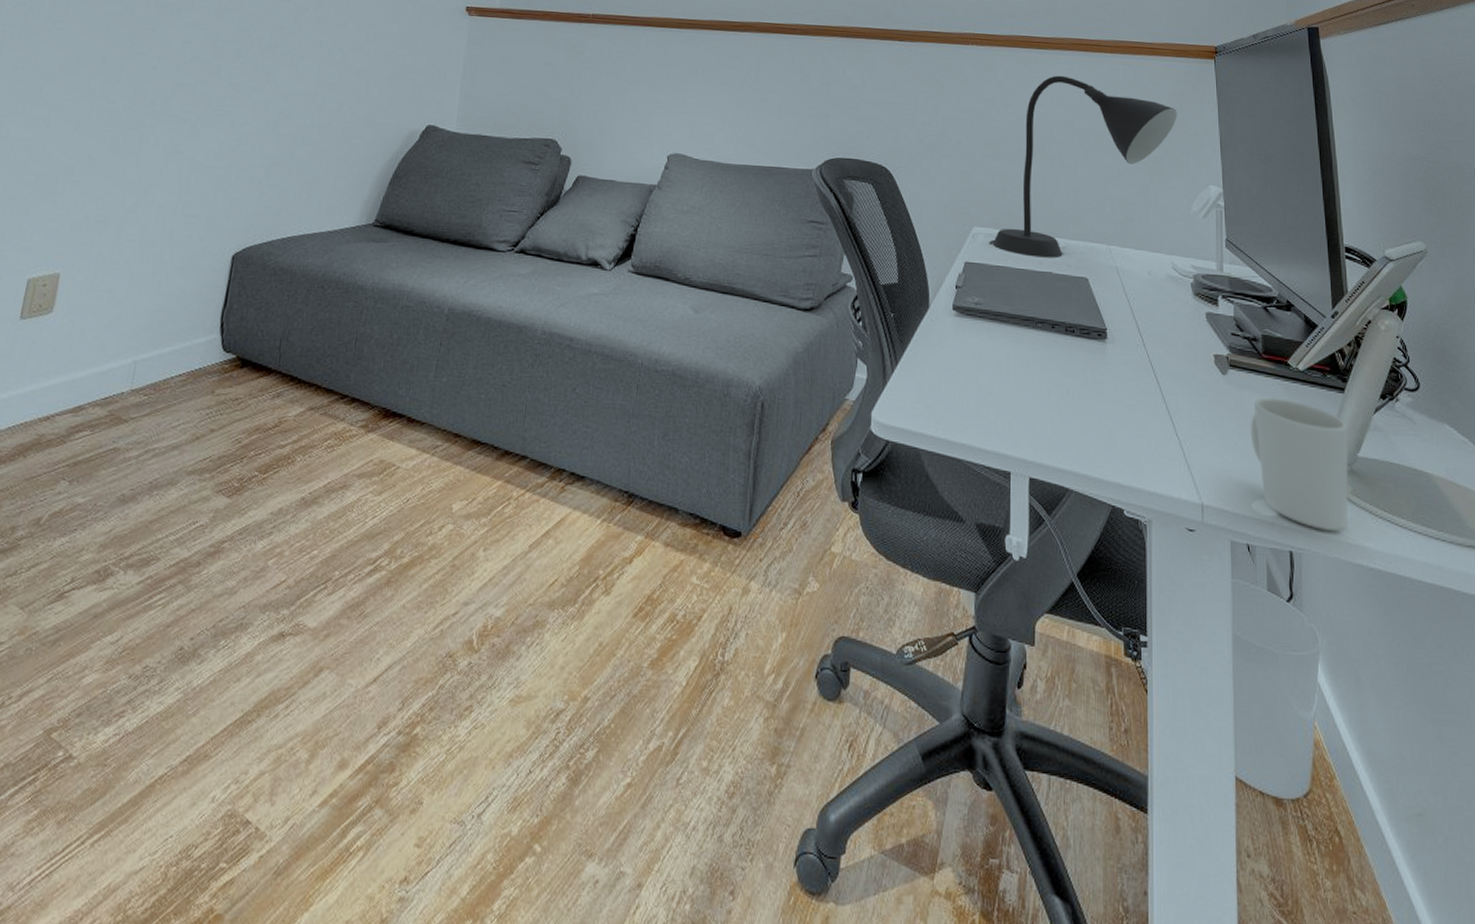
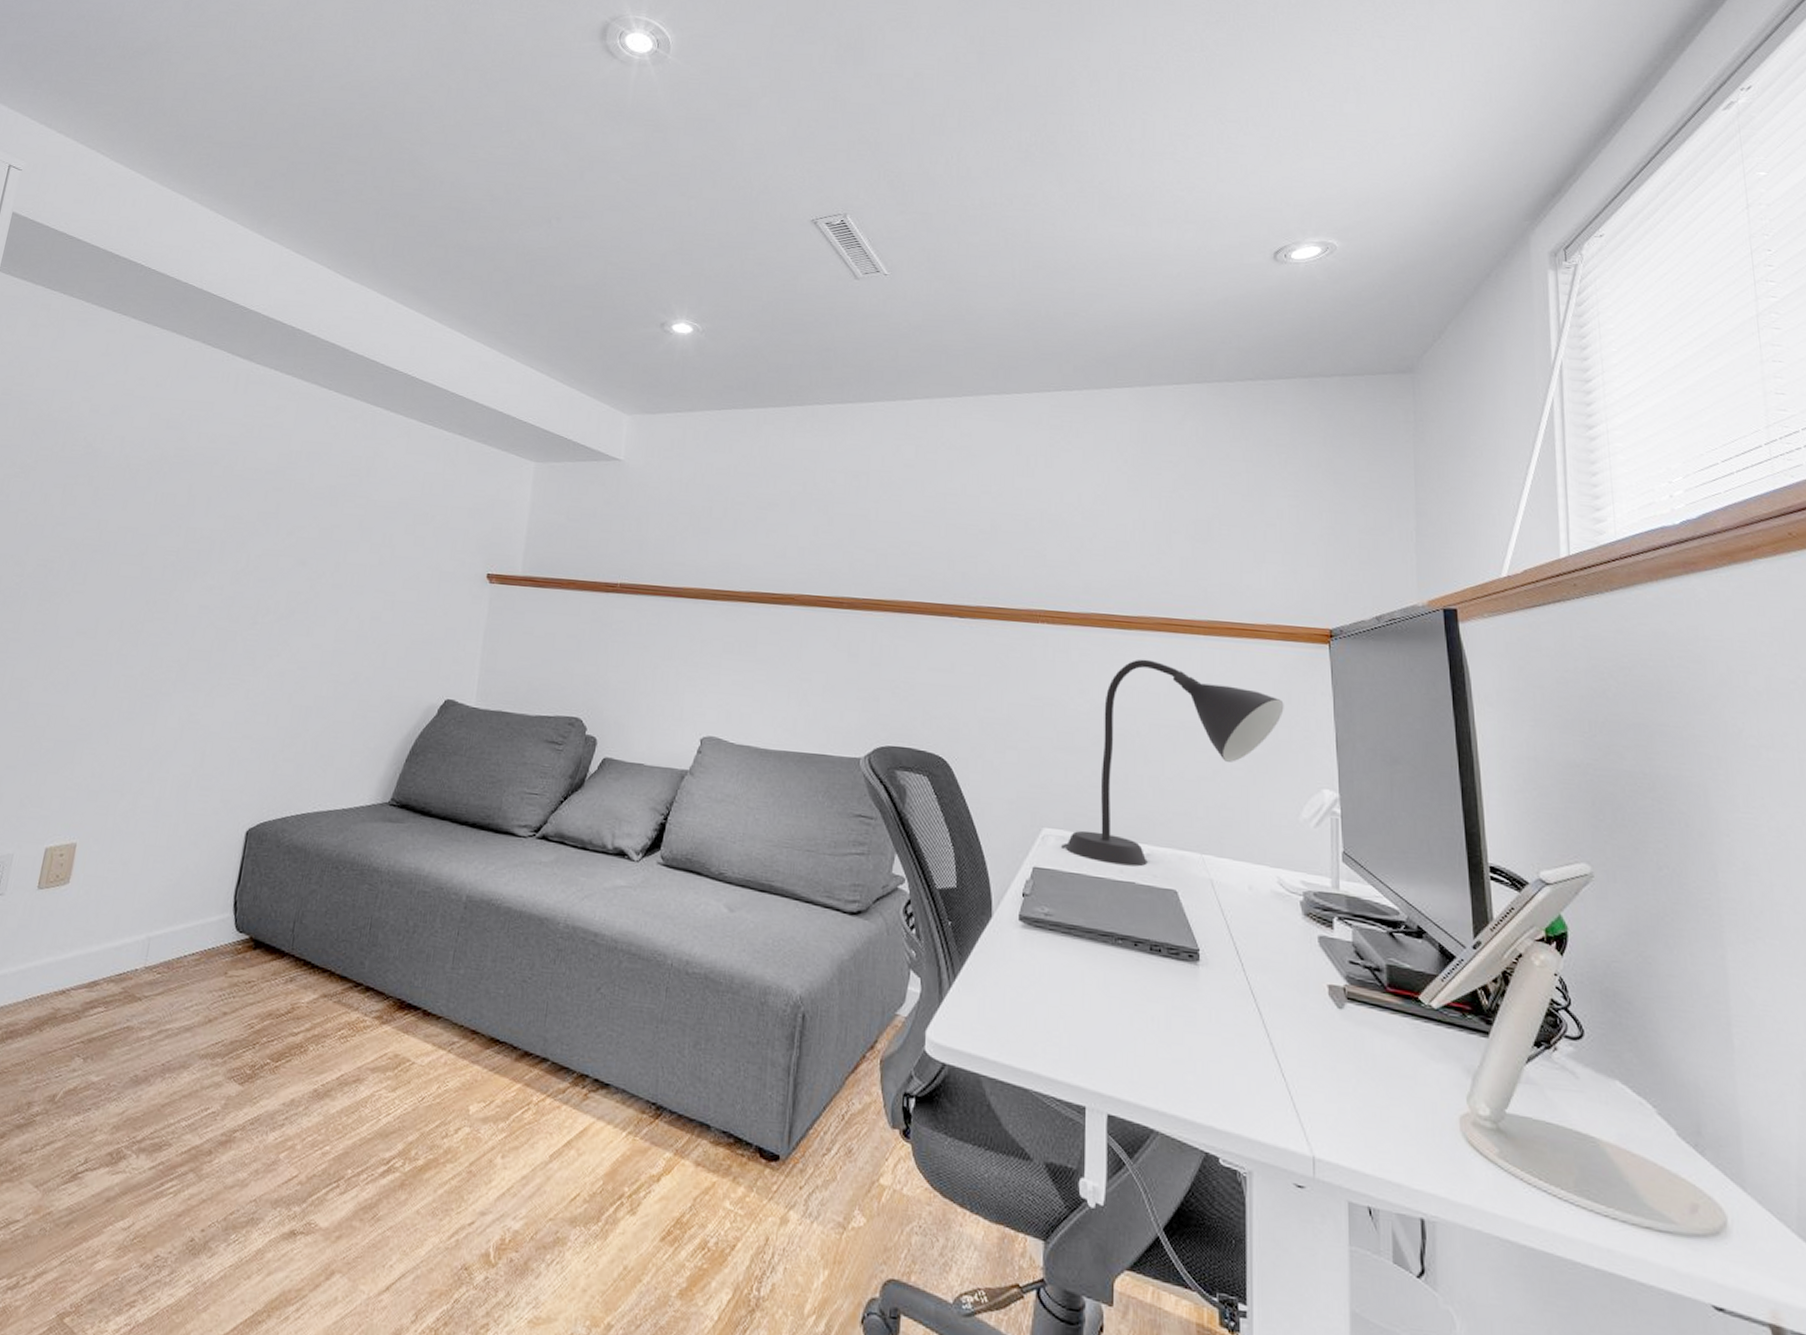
mug: present [1250,397,1349,531] -> none [1372,1037,1494,1199]

